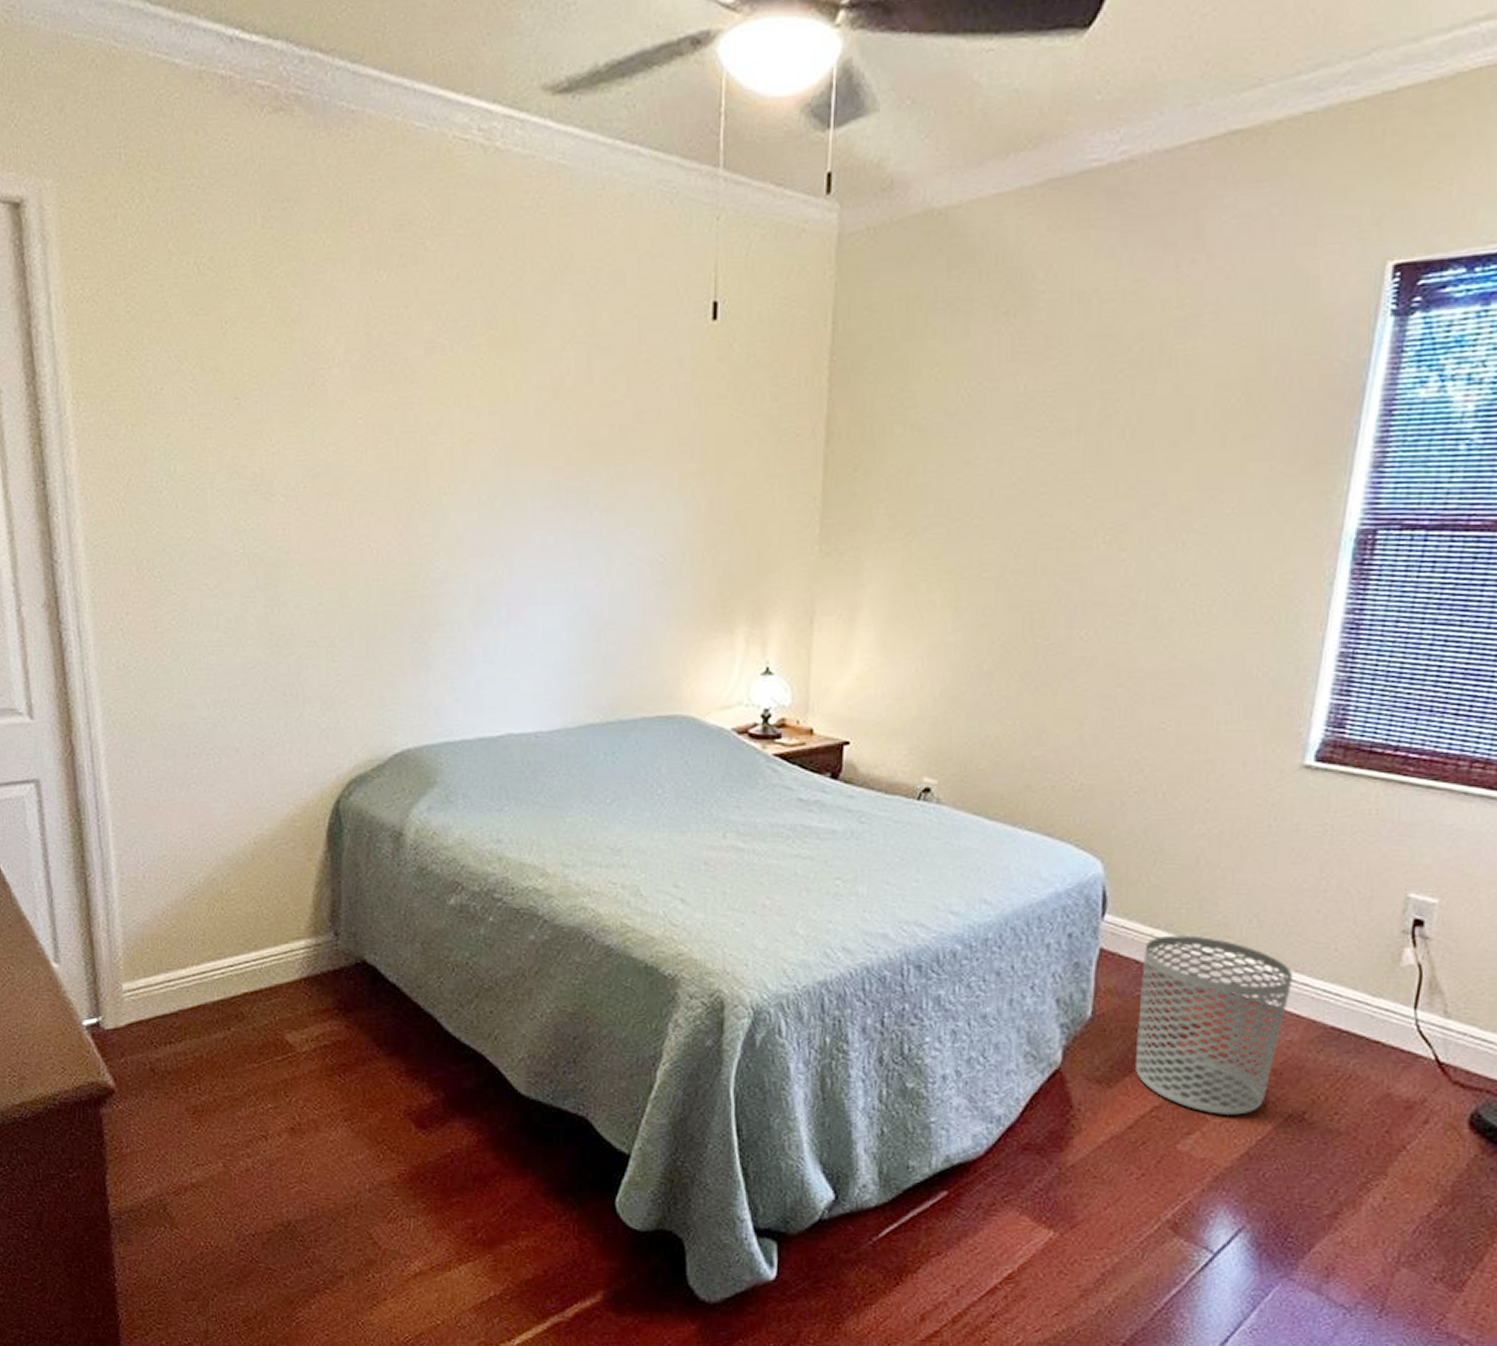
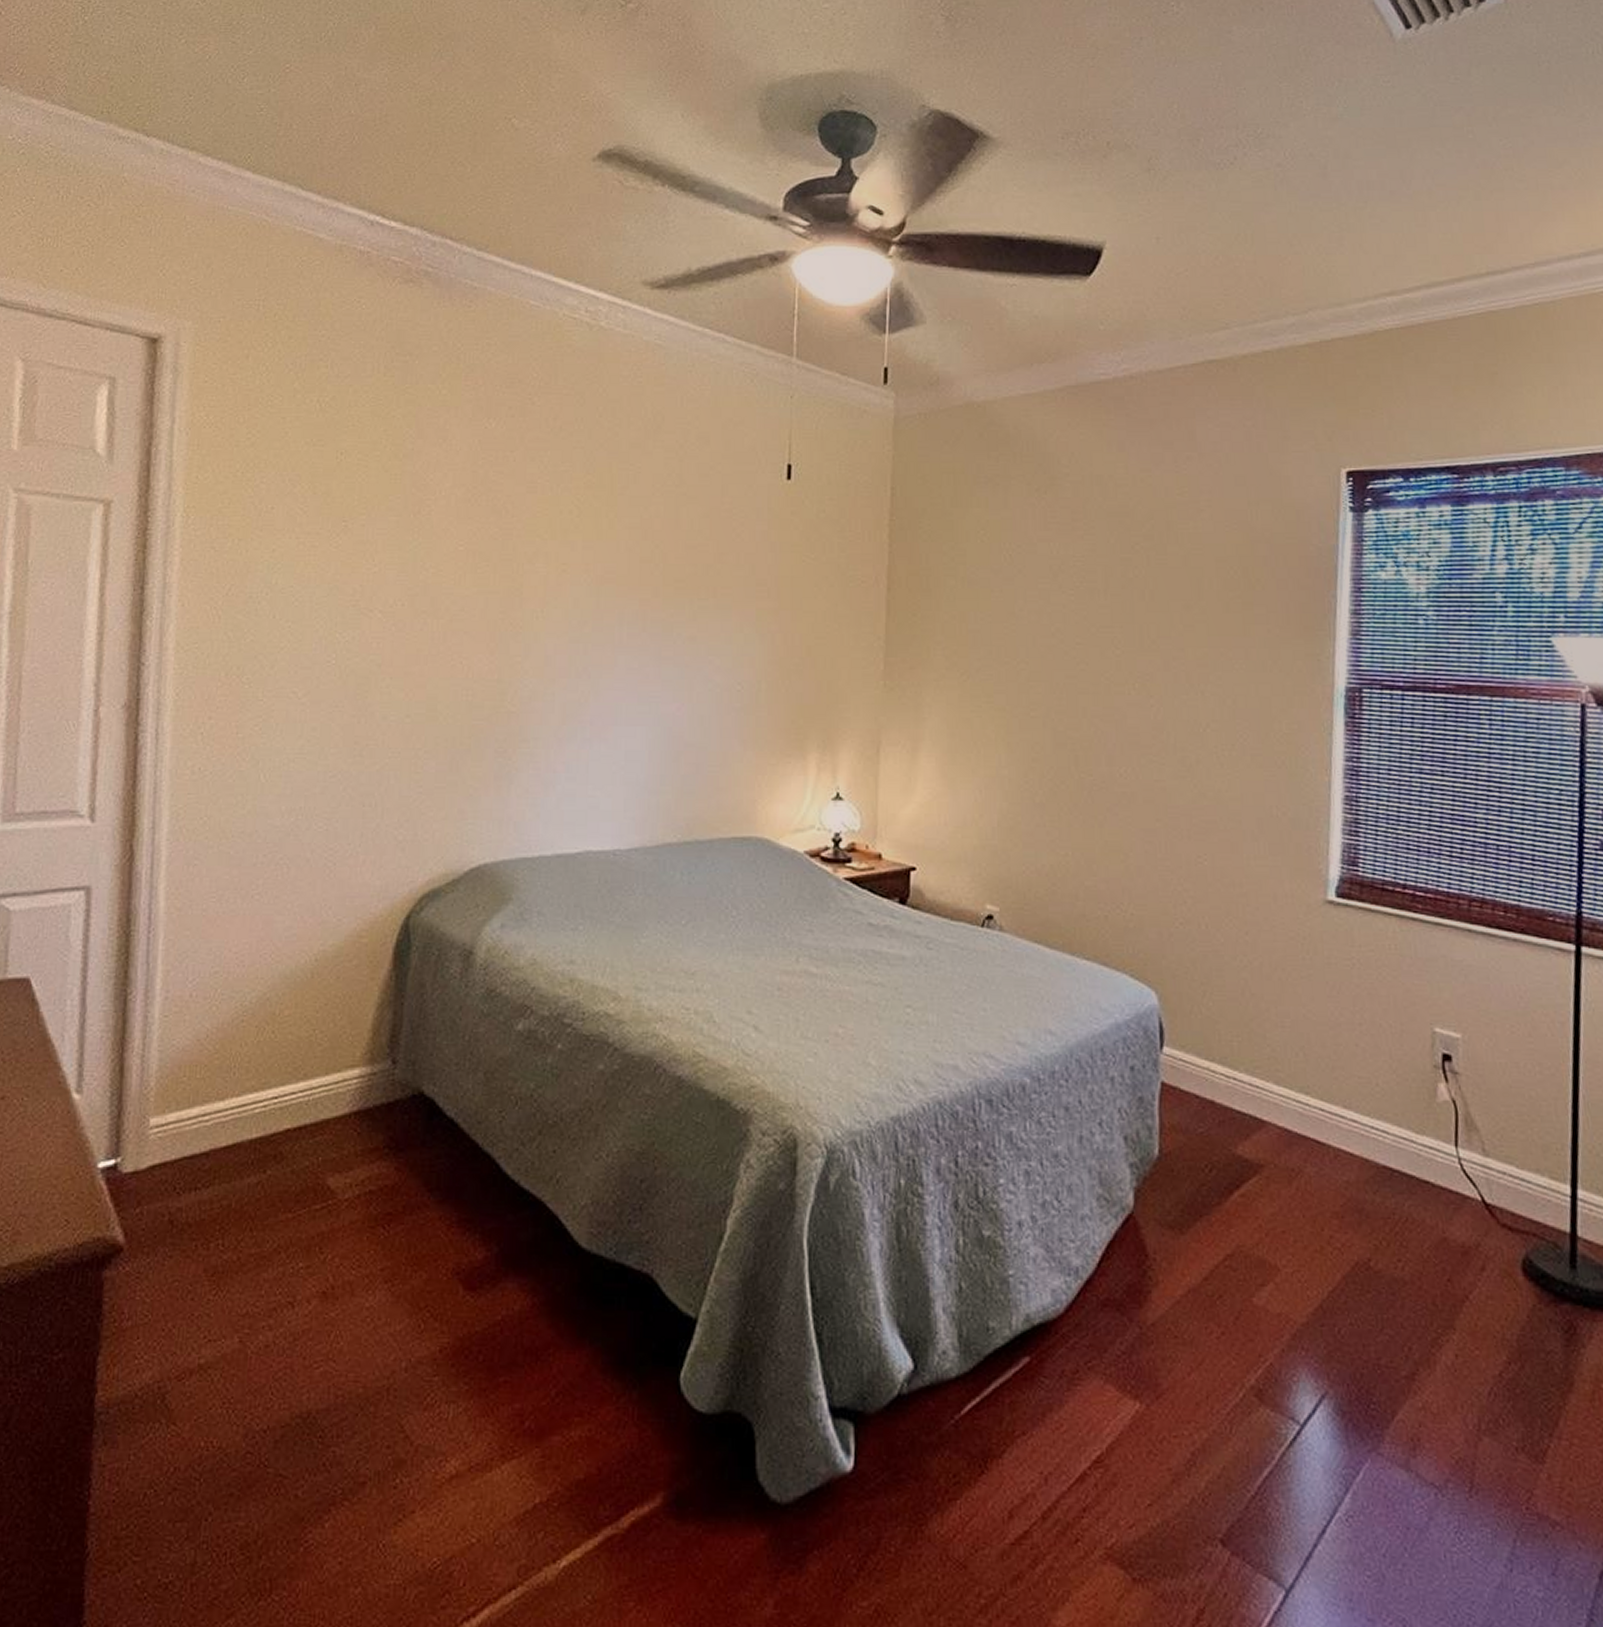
waste bin: present [1134,935,1294,1115] -> none [1202,1068,1343,1263]

